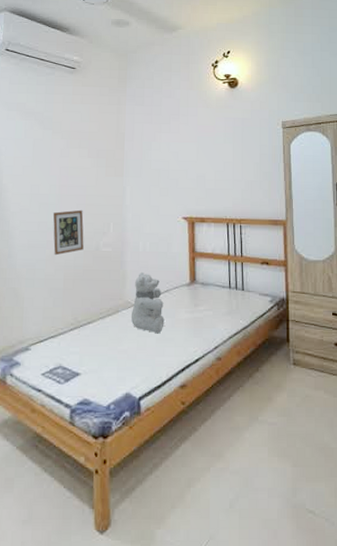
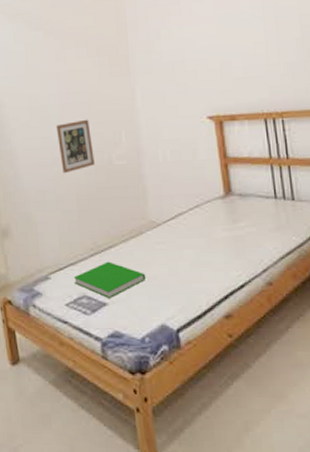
book: none [52,335,118,369] -> present [73,261,146,298]
teddy bear: present [130,271,165,334] -> none [157,185,198,257]

